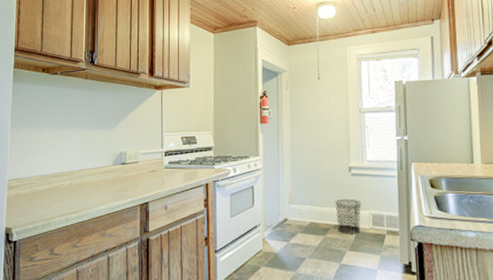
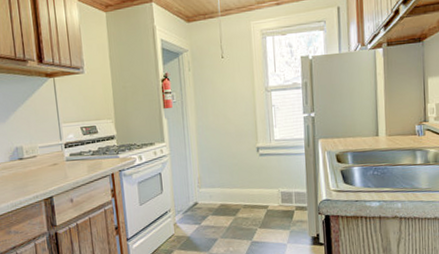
waste bin: present [335,198,362,234] -> none [244,178,271,213]

